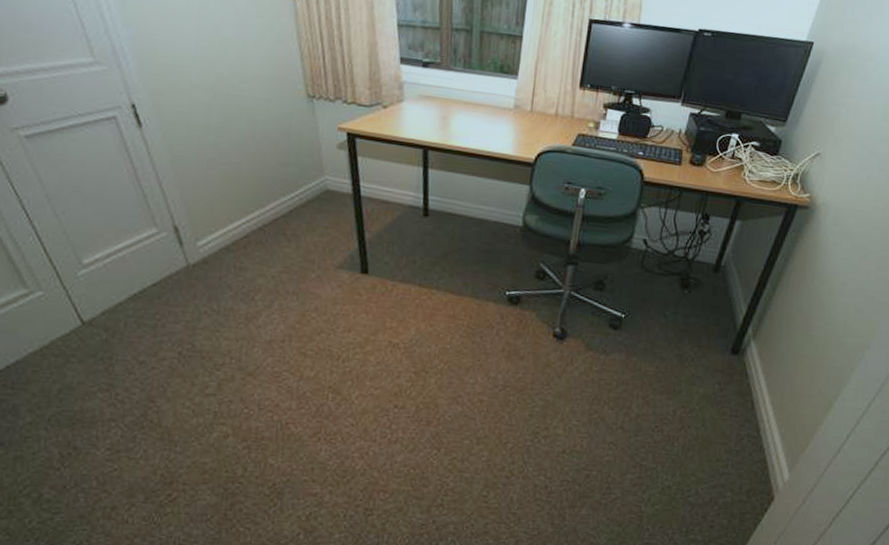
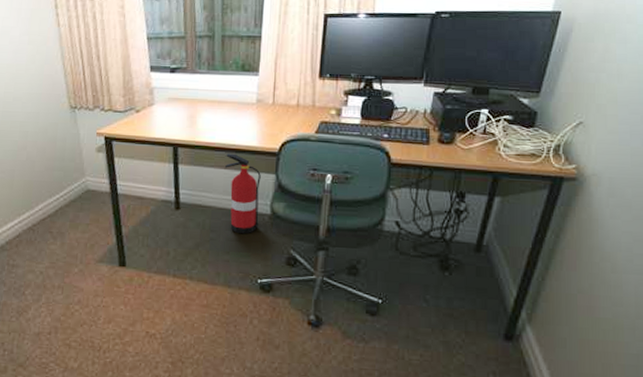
fire extinguisher: none [477,160,515,246] -> present [224,153,261,234]

